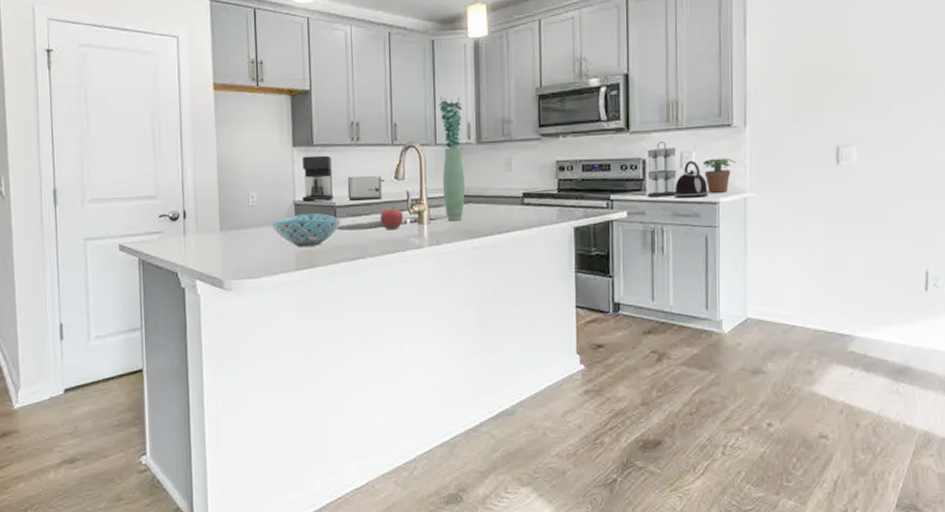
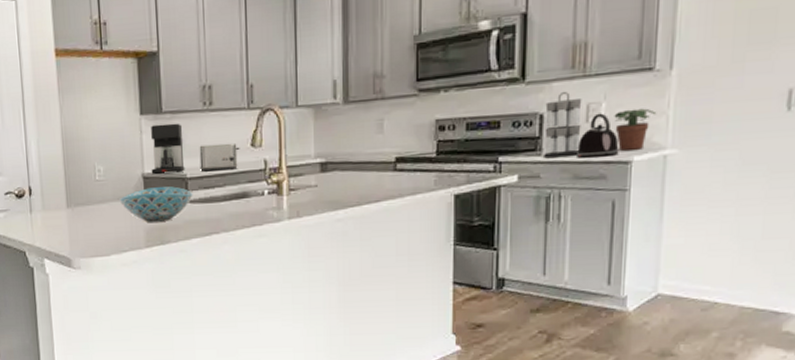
fruit: present [379,207,403,230] -> none [234,177,260,203]
vase: present [438,96,465,221] -> none [300,50,329,192]

